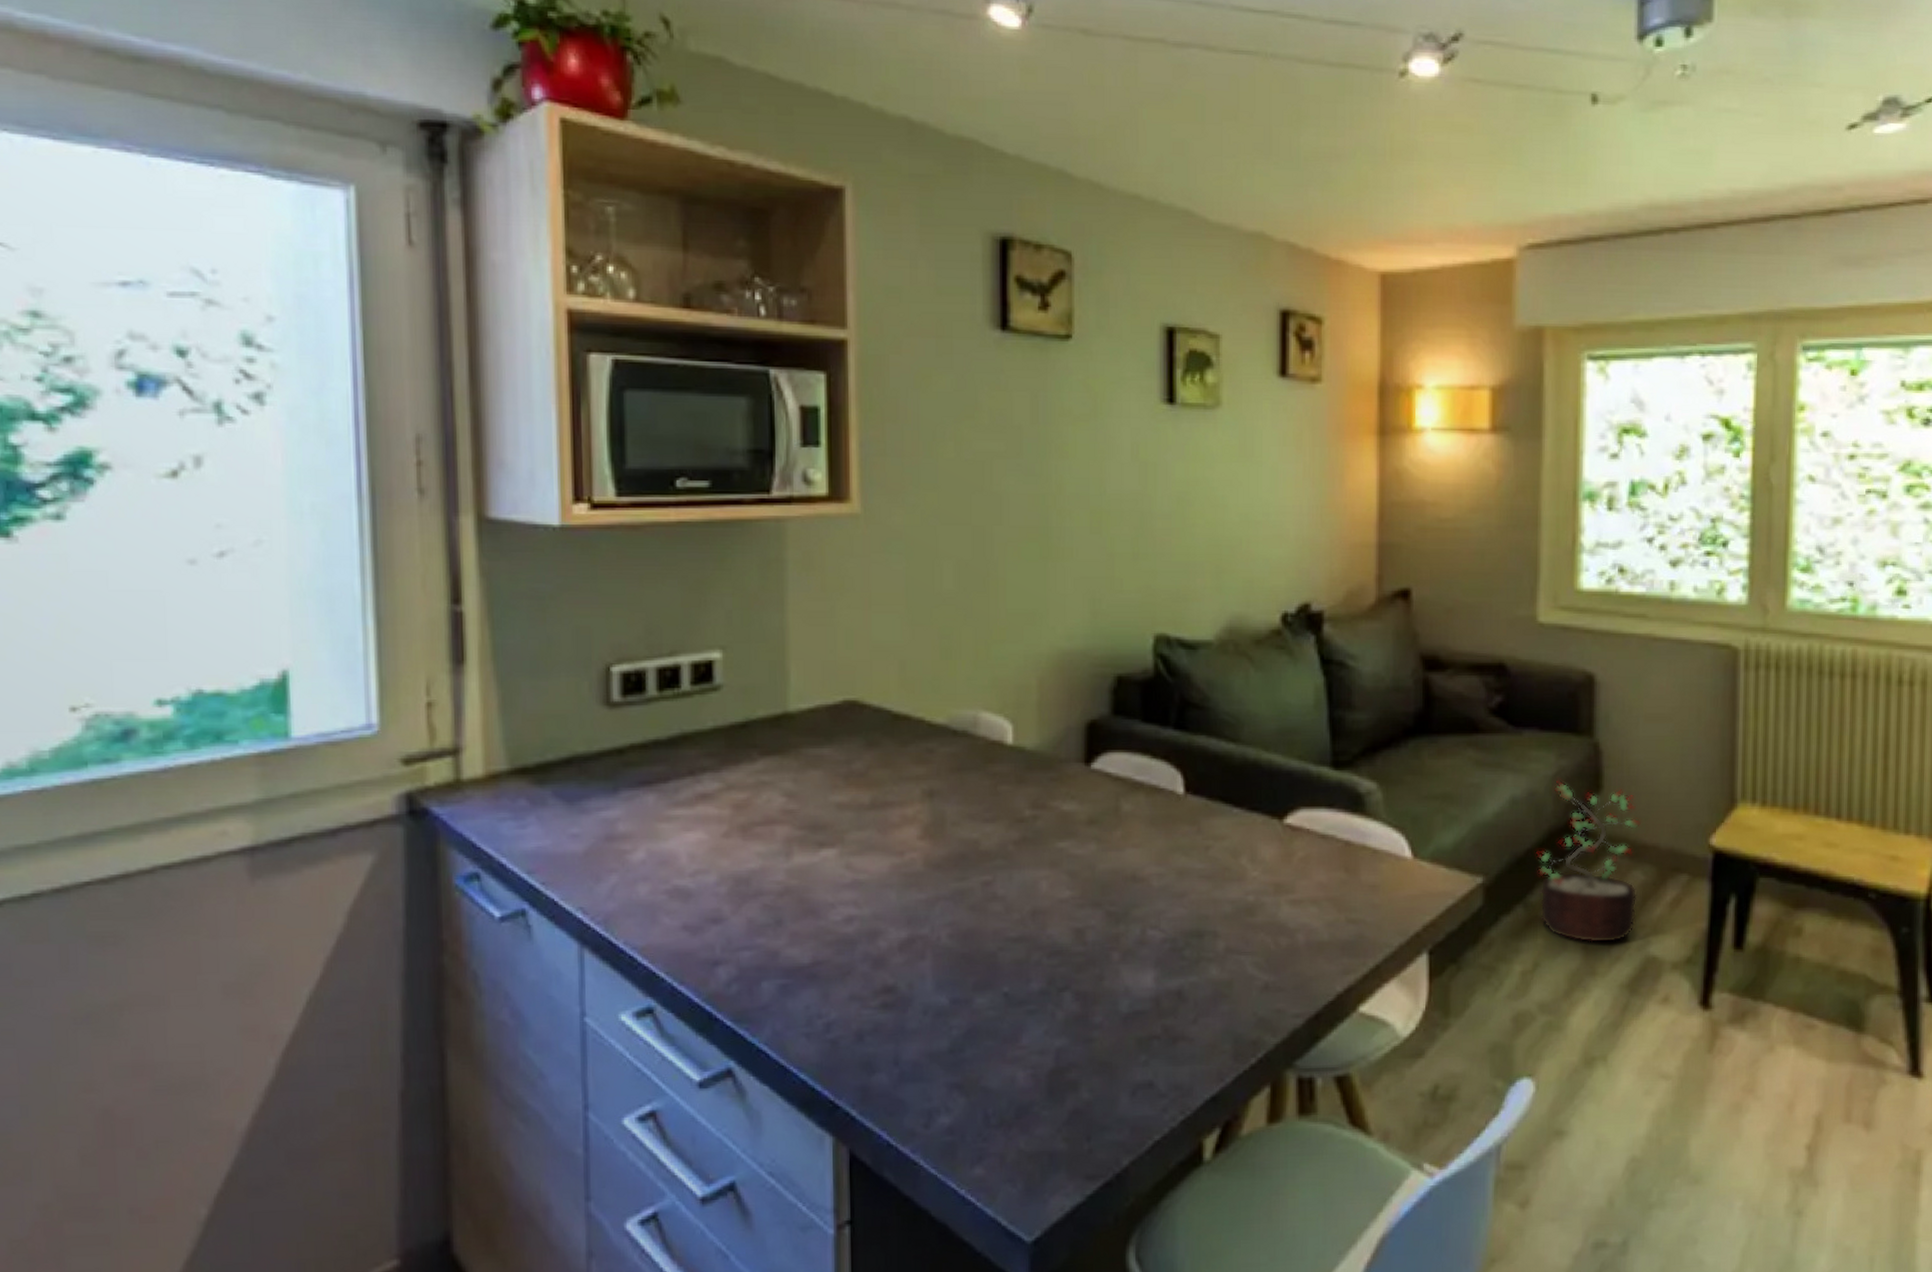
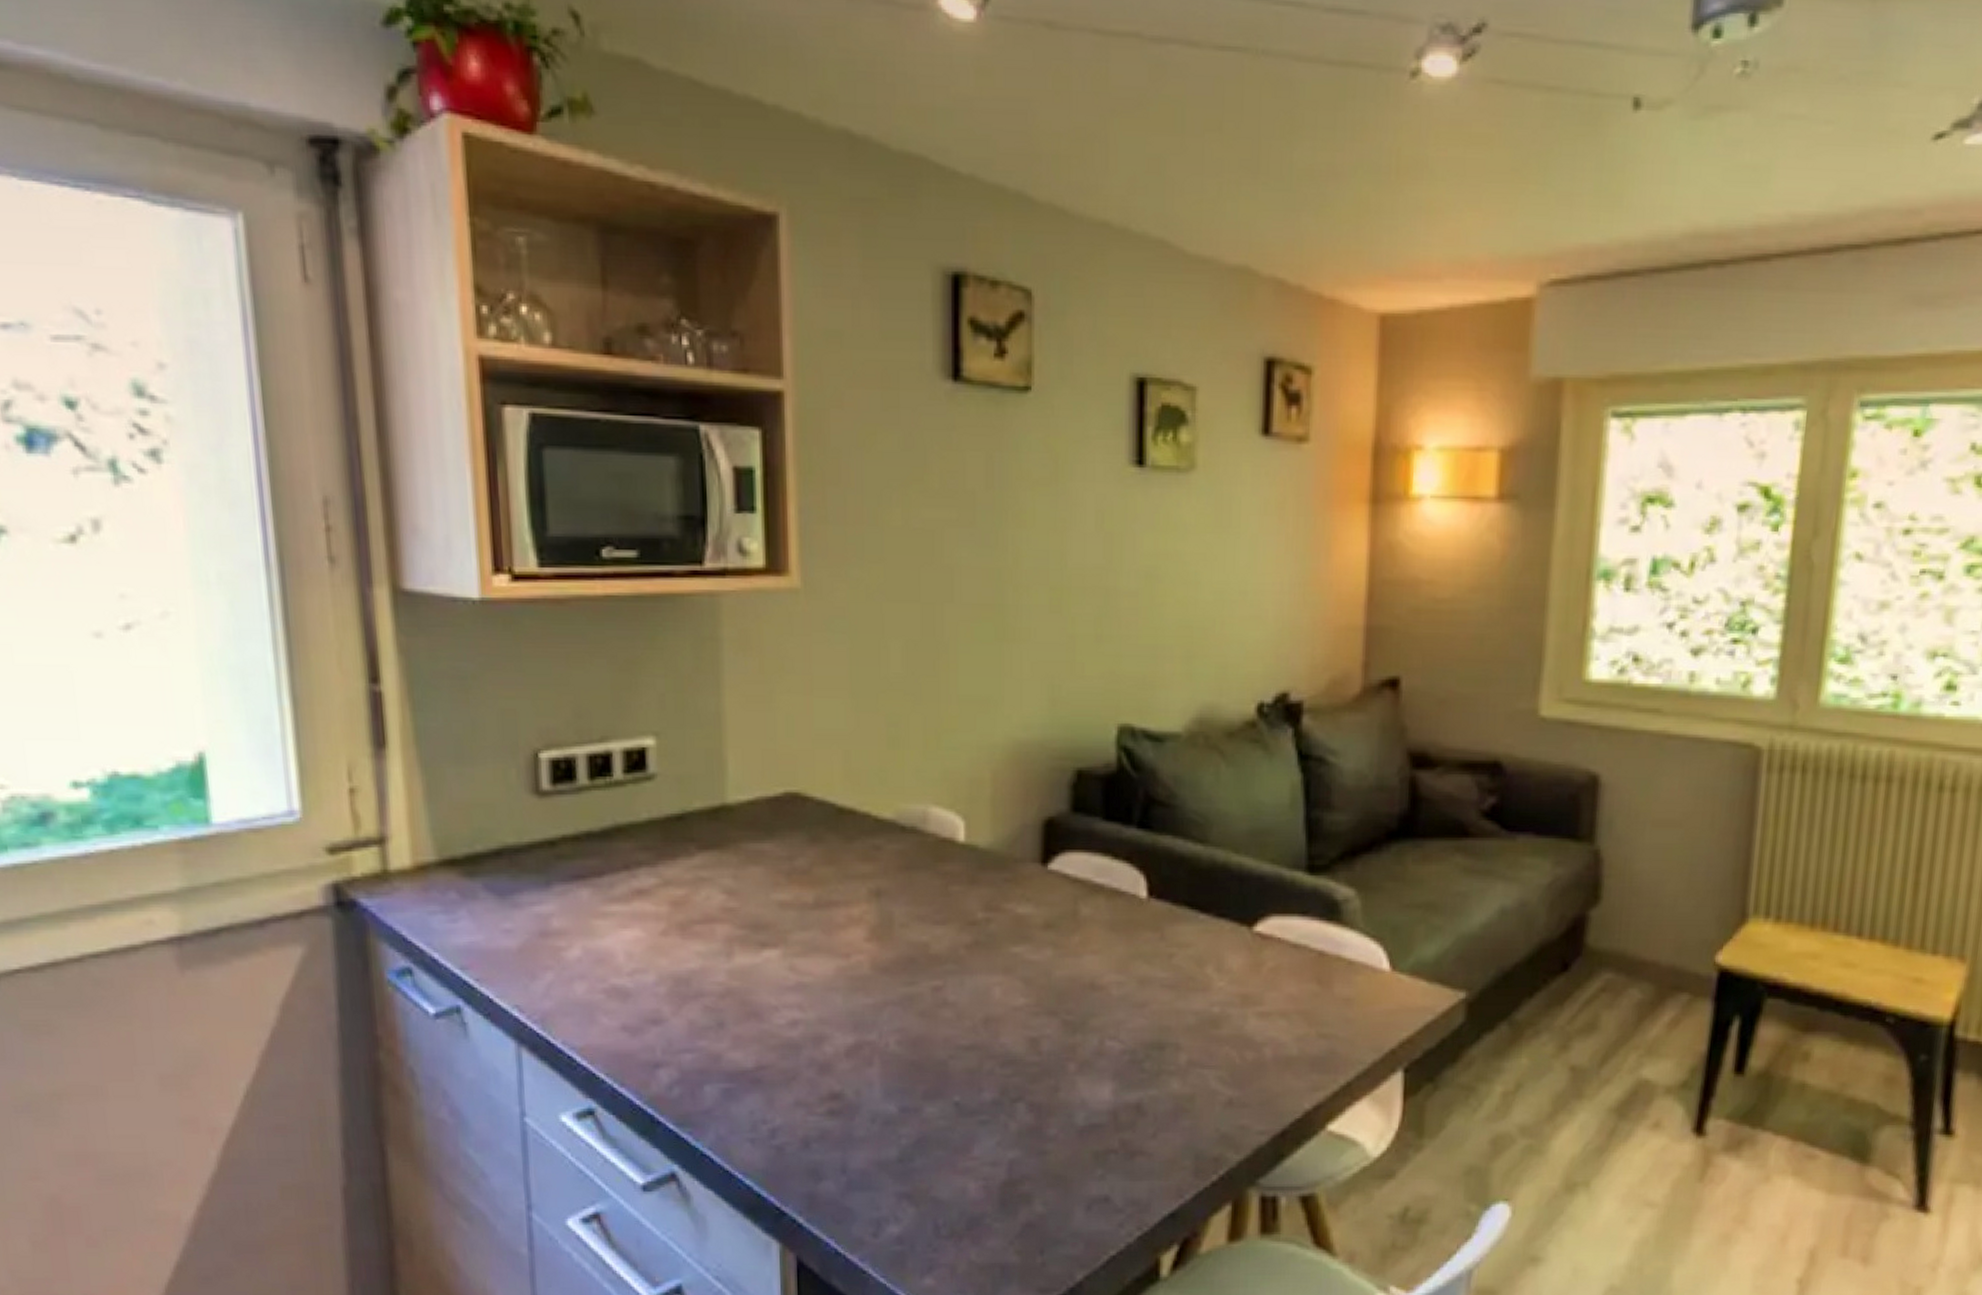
decorative plant: present [1536,779,1641,943] -> none [1525,889,1642,1065]

